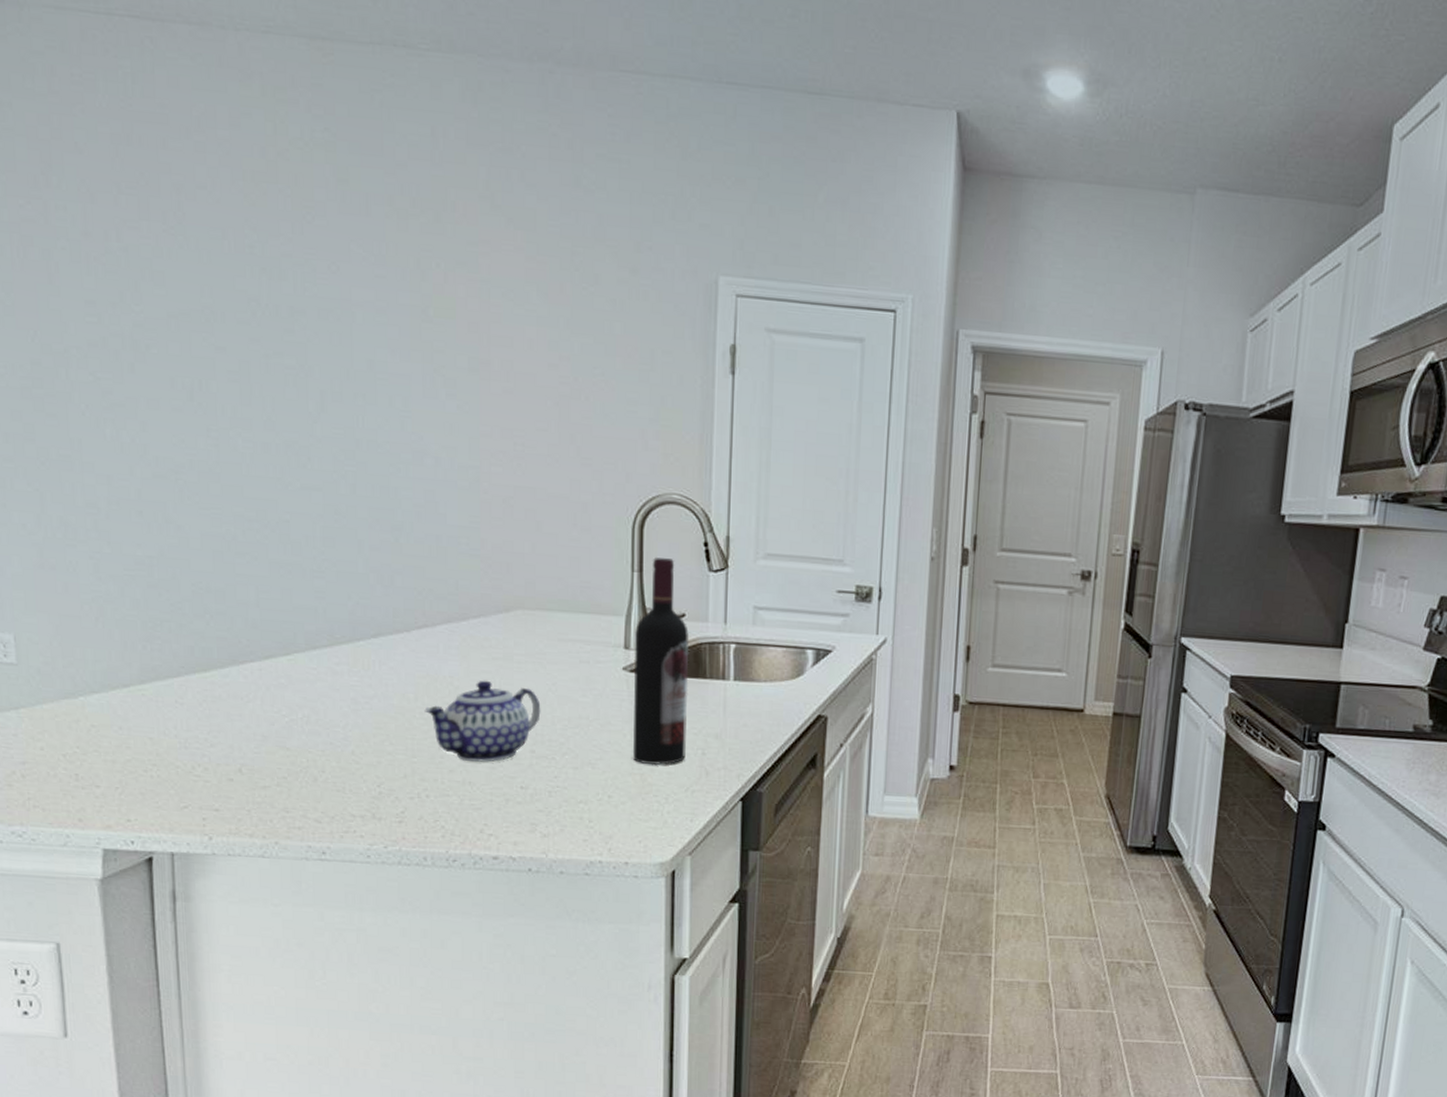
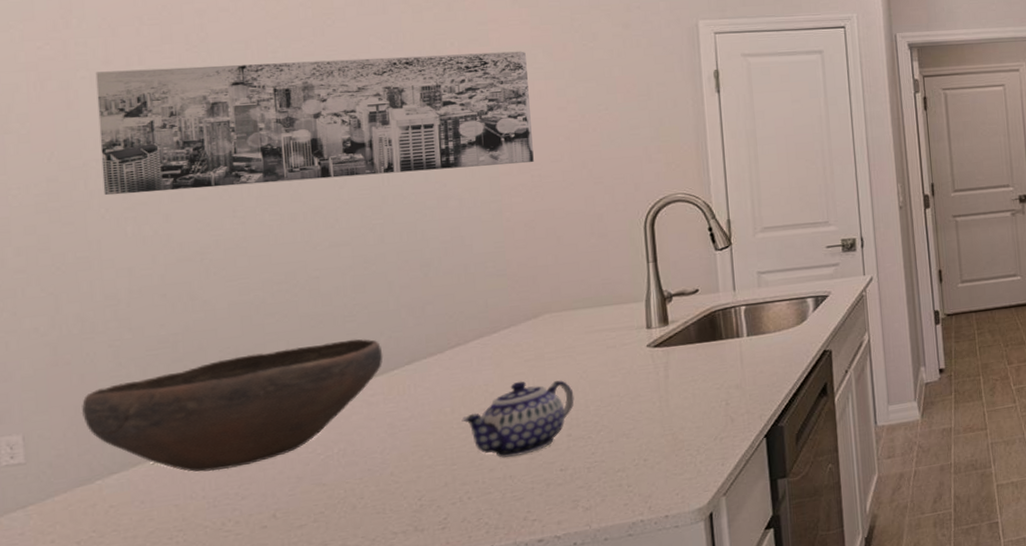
bowl: none [66,594,350,712] -> present [82,339,383,472]
wall art: none [75,244,518,428] -> present [95,51,534,196]
wine bottle: present [633,557,690,766] -> none [655,246,711,425]

